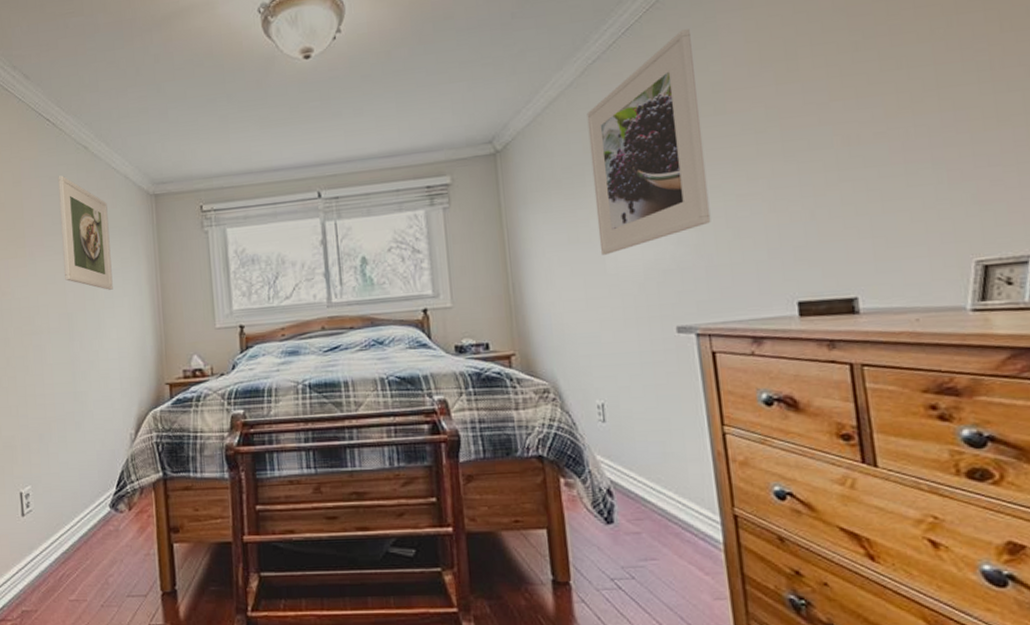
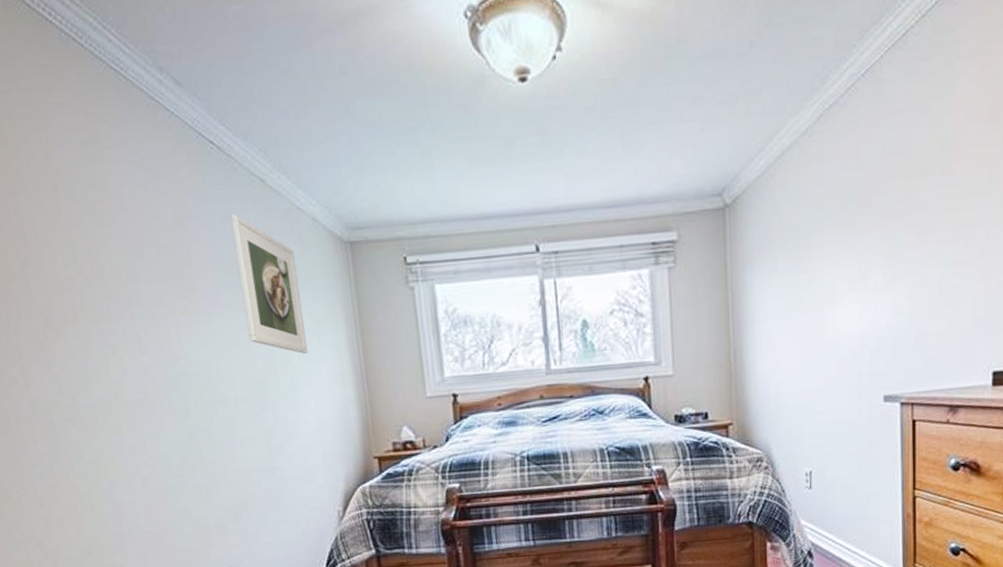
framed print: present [587,29,711,255] -> none [819,75,928,322]

